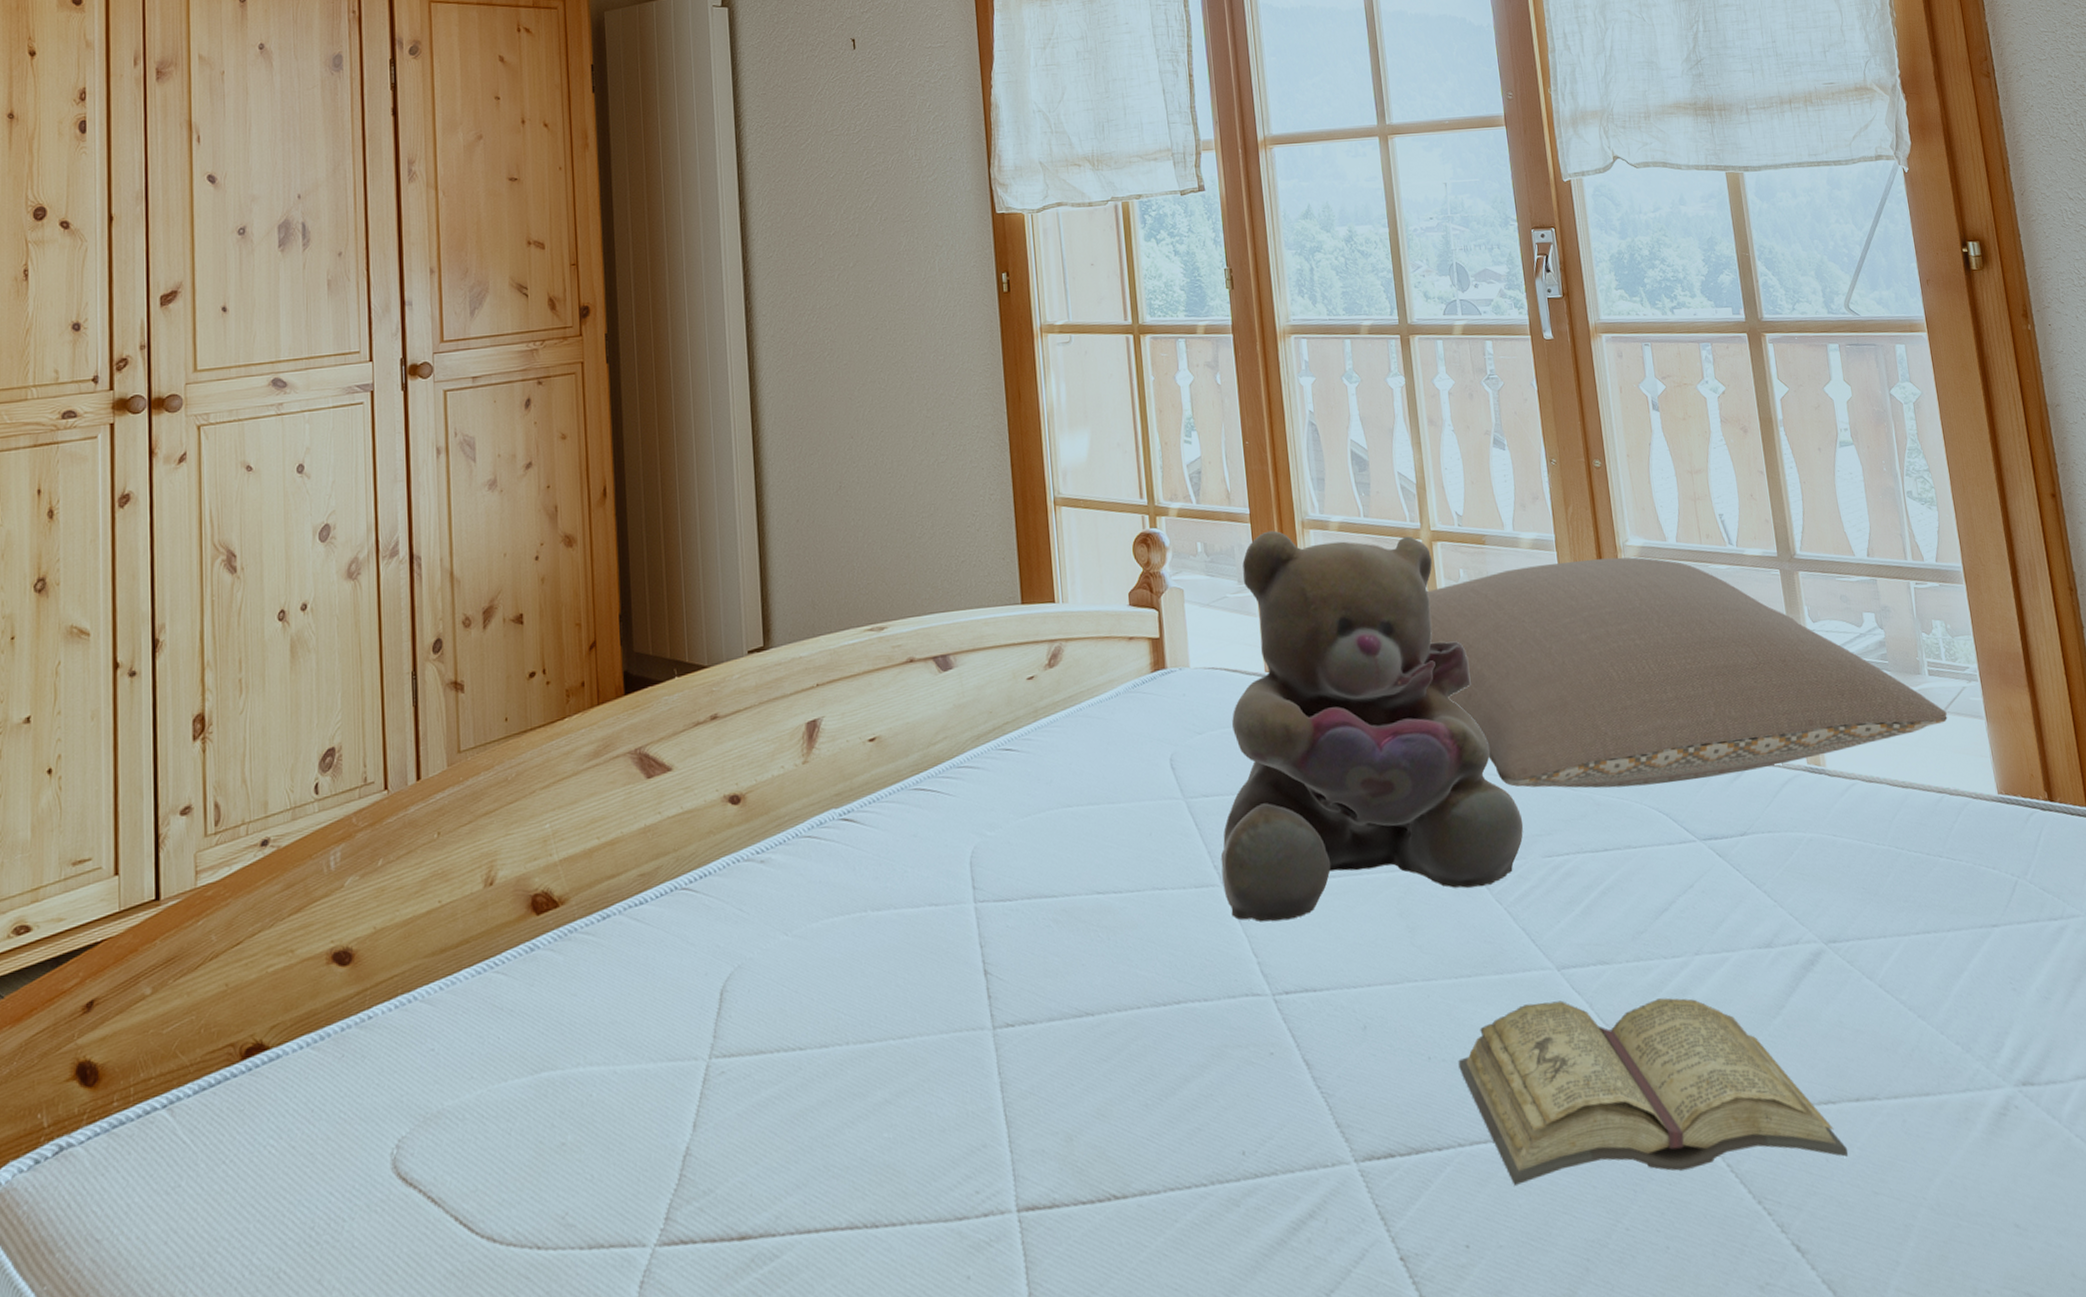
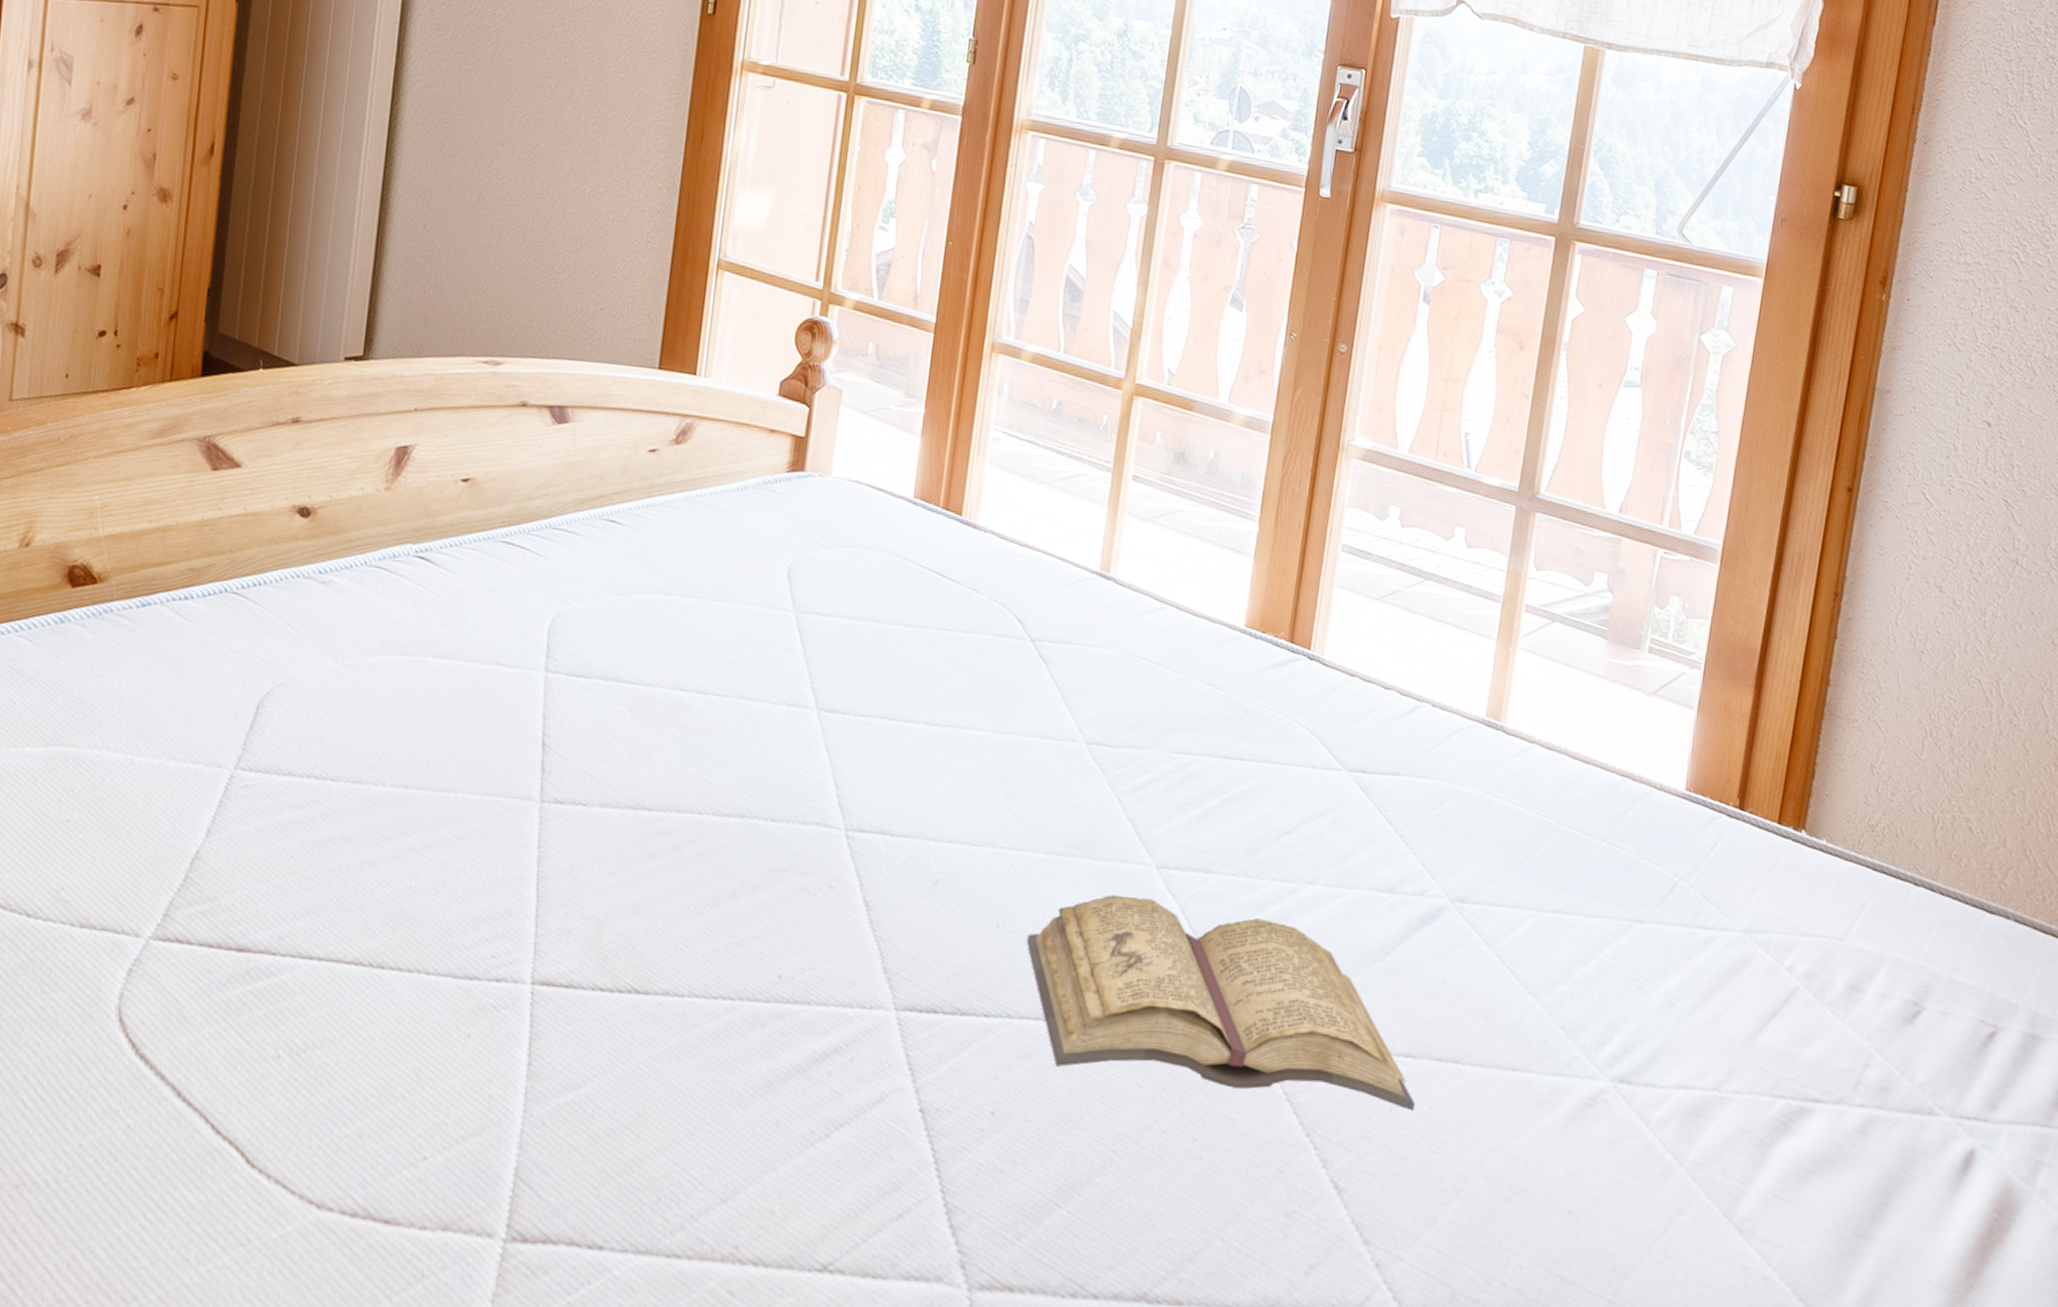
teddy bear: present [1220,530,1524,922] -> none [817,346,1159,769]
pillow: present [1427,557,1948,788] -> none [1103,444,1656,712]

